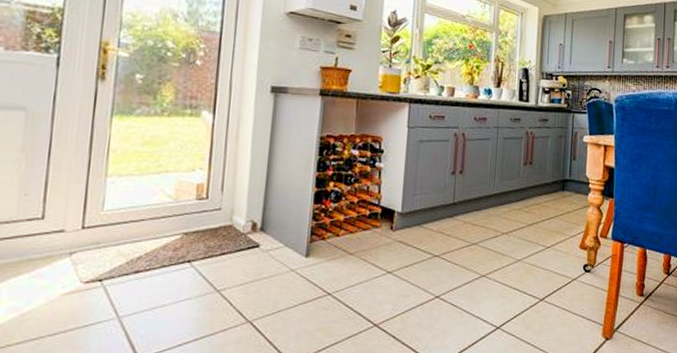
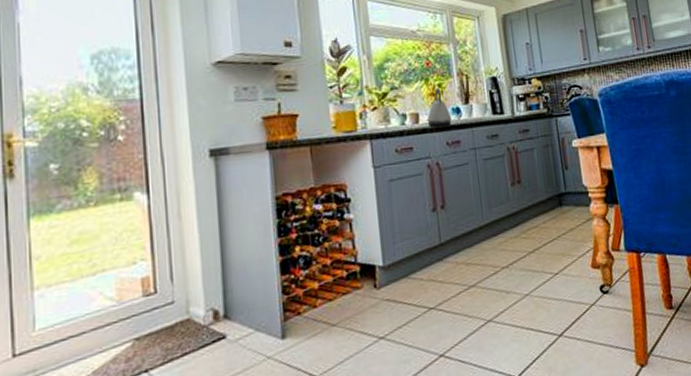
kettle: none [461,68,483,104] -> present [427,87,452,128]

